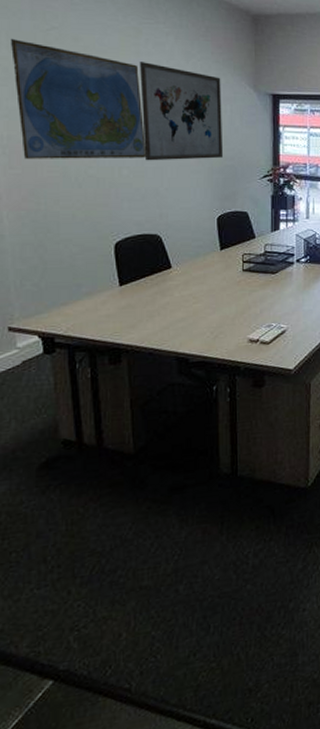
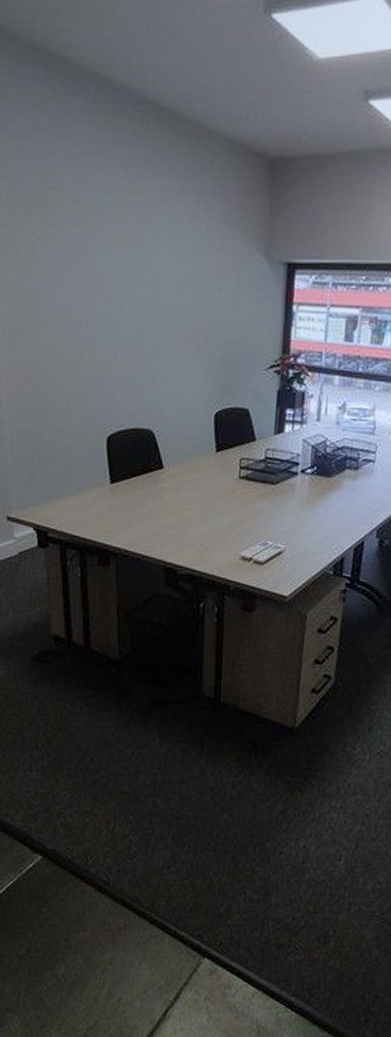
world map: present [10,38,146,159] -> none [10,201,142,341]
wall art: present [139,62,223,161] -> none [138,225,228,345]

